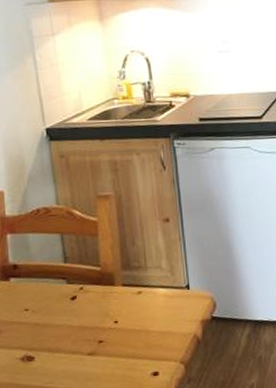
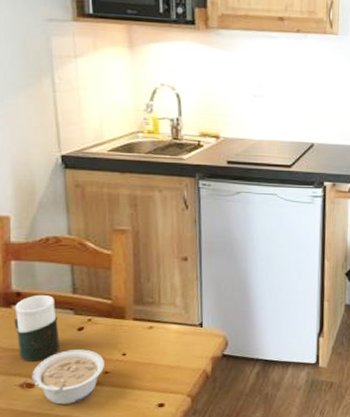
cup: none [12,265,55,334] -> present [14,294,60,362]
legume: none [31,318,98,377] -> present [32,349,104,405]

